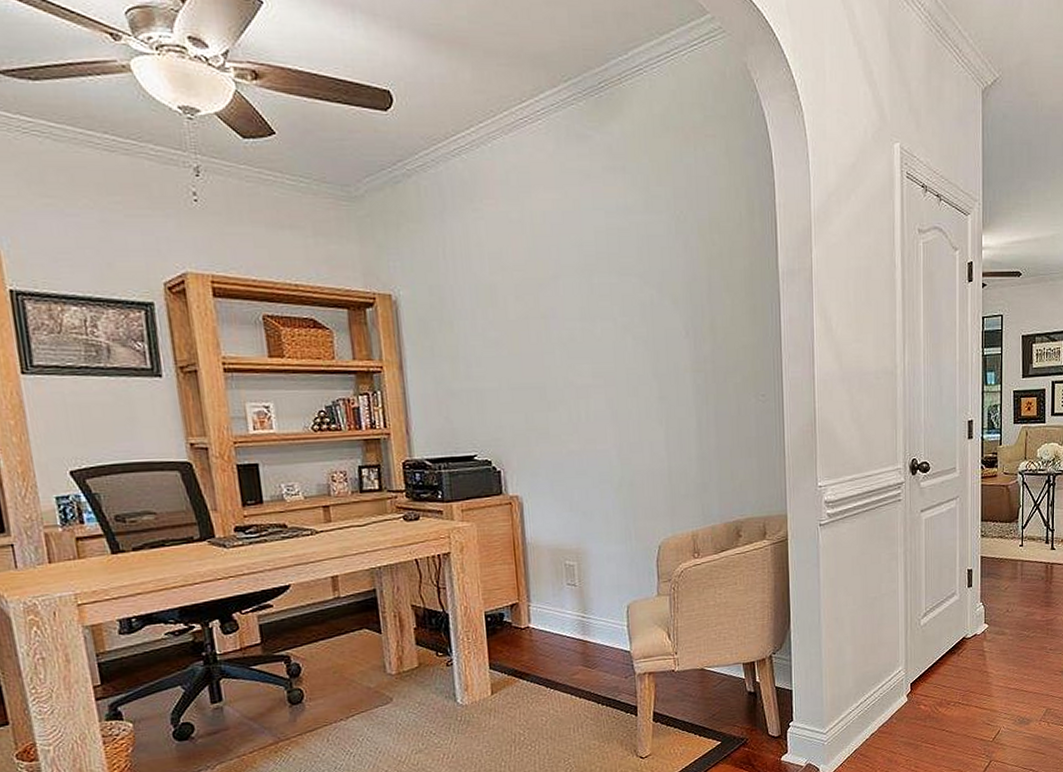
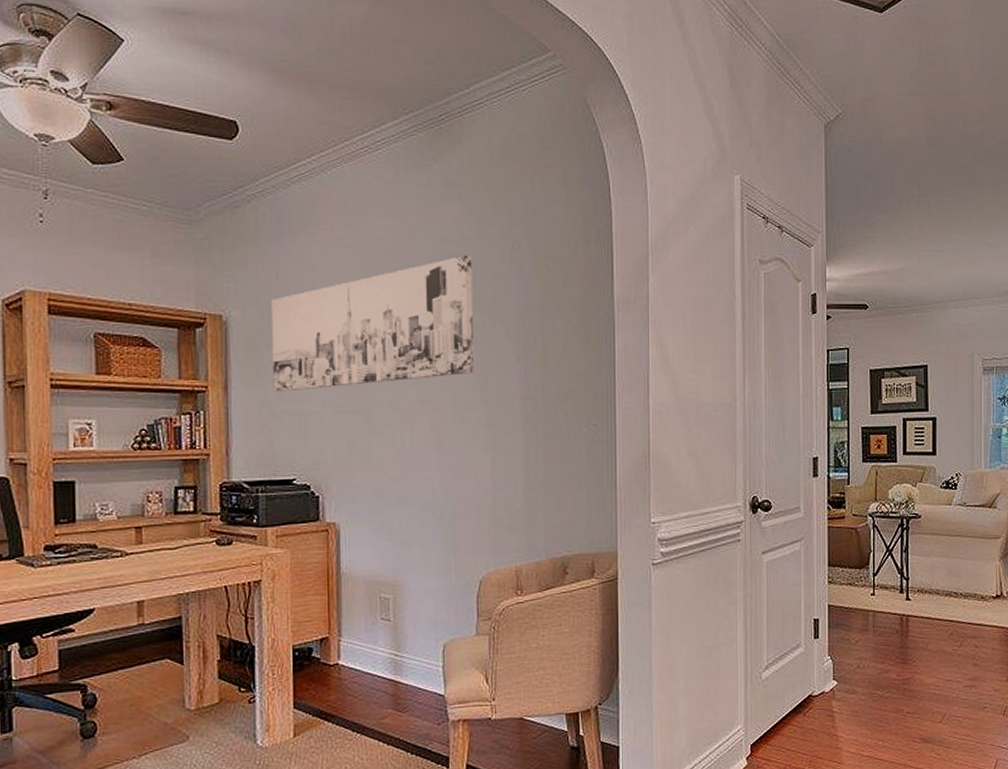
wall art: none [440,229,646,370] -> present [271,255,475,392]

